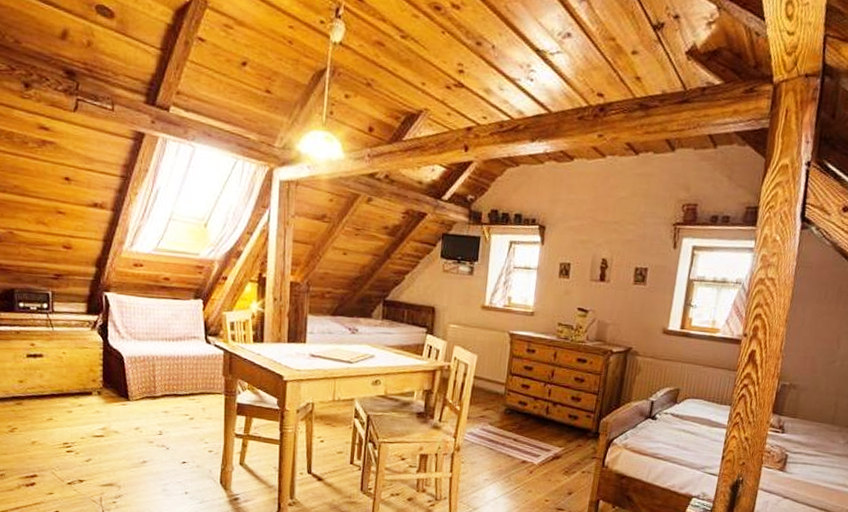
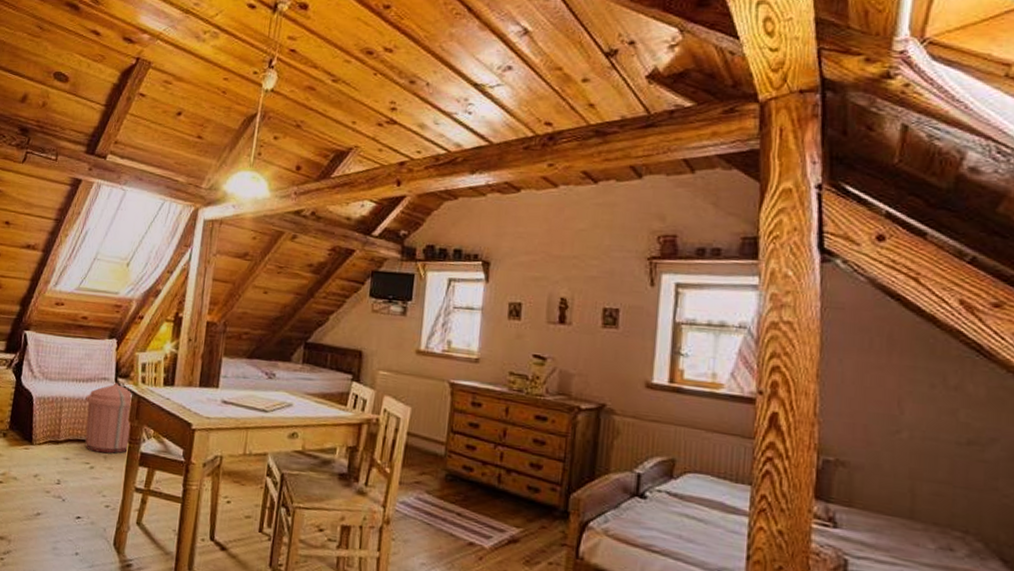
trash can: none [178,341,226,406] -> present [85,383,133,454]

